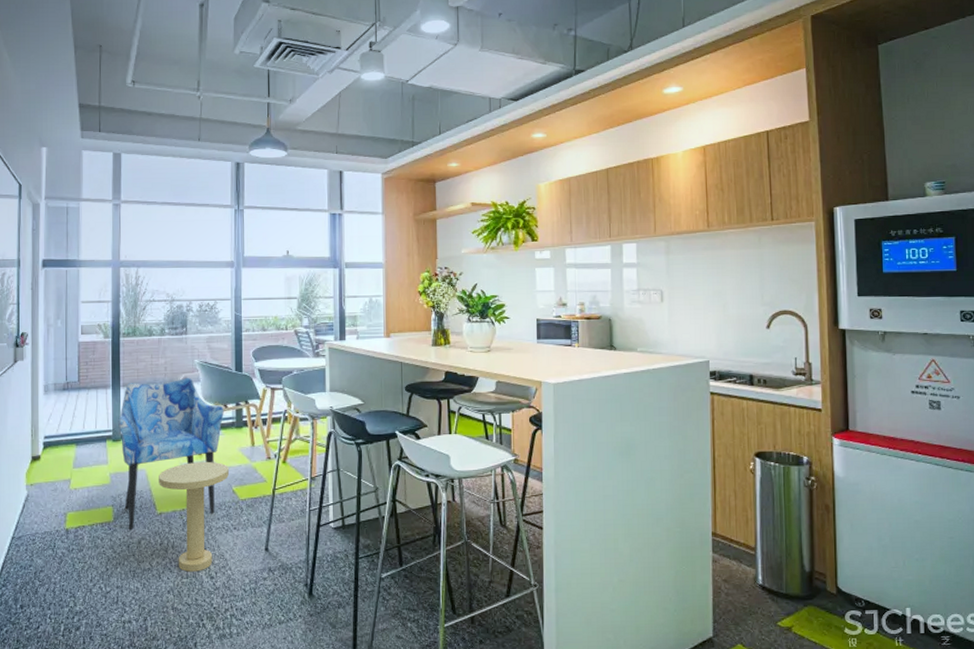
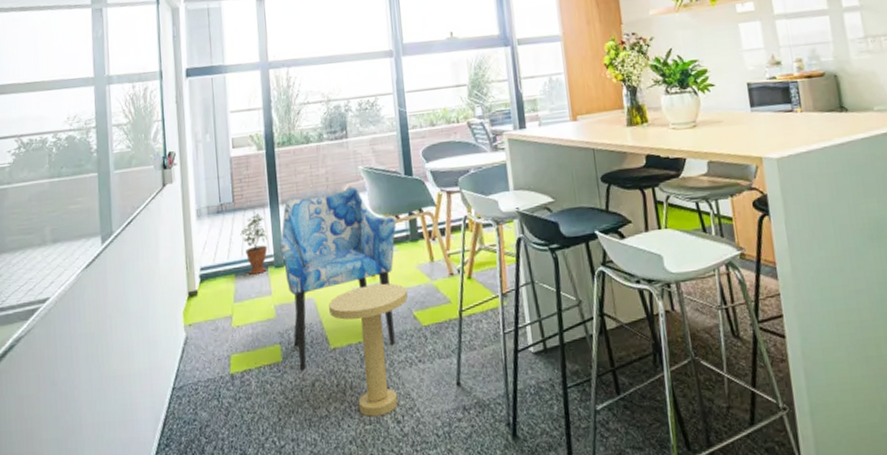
potted plant: none [83,392,107,445] -> present [240,212,268,275]

